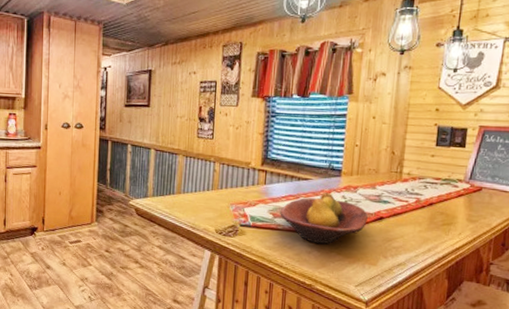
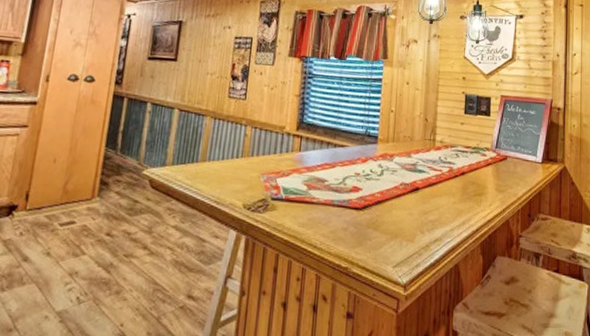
fruit bowl: present [280,192,368,245] -> none [315,160,404,220]

